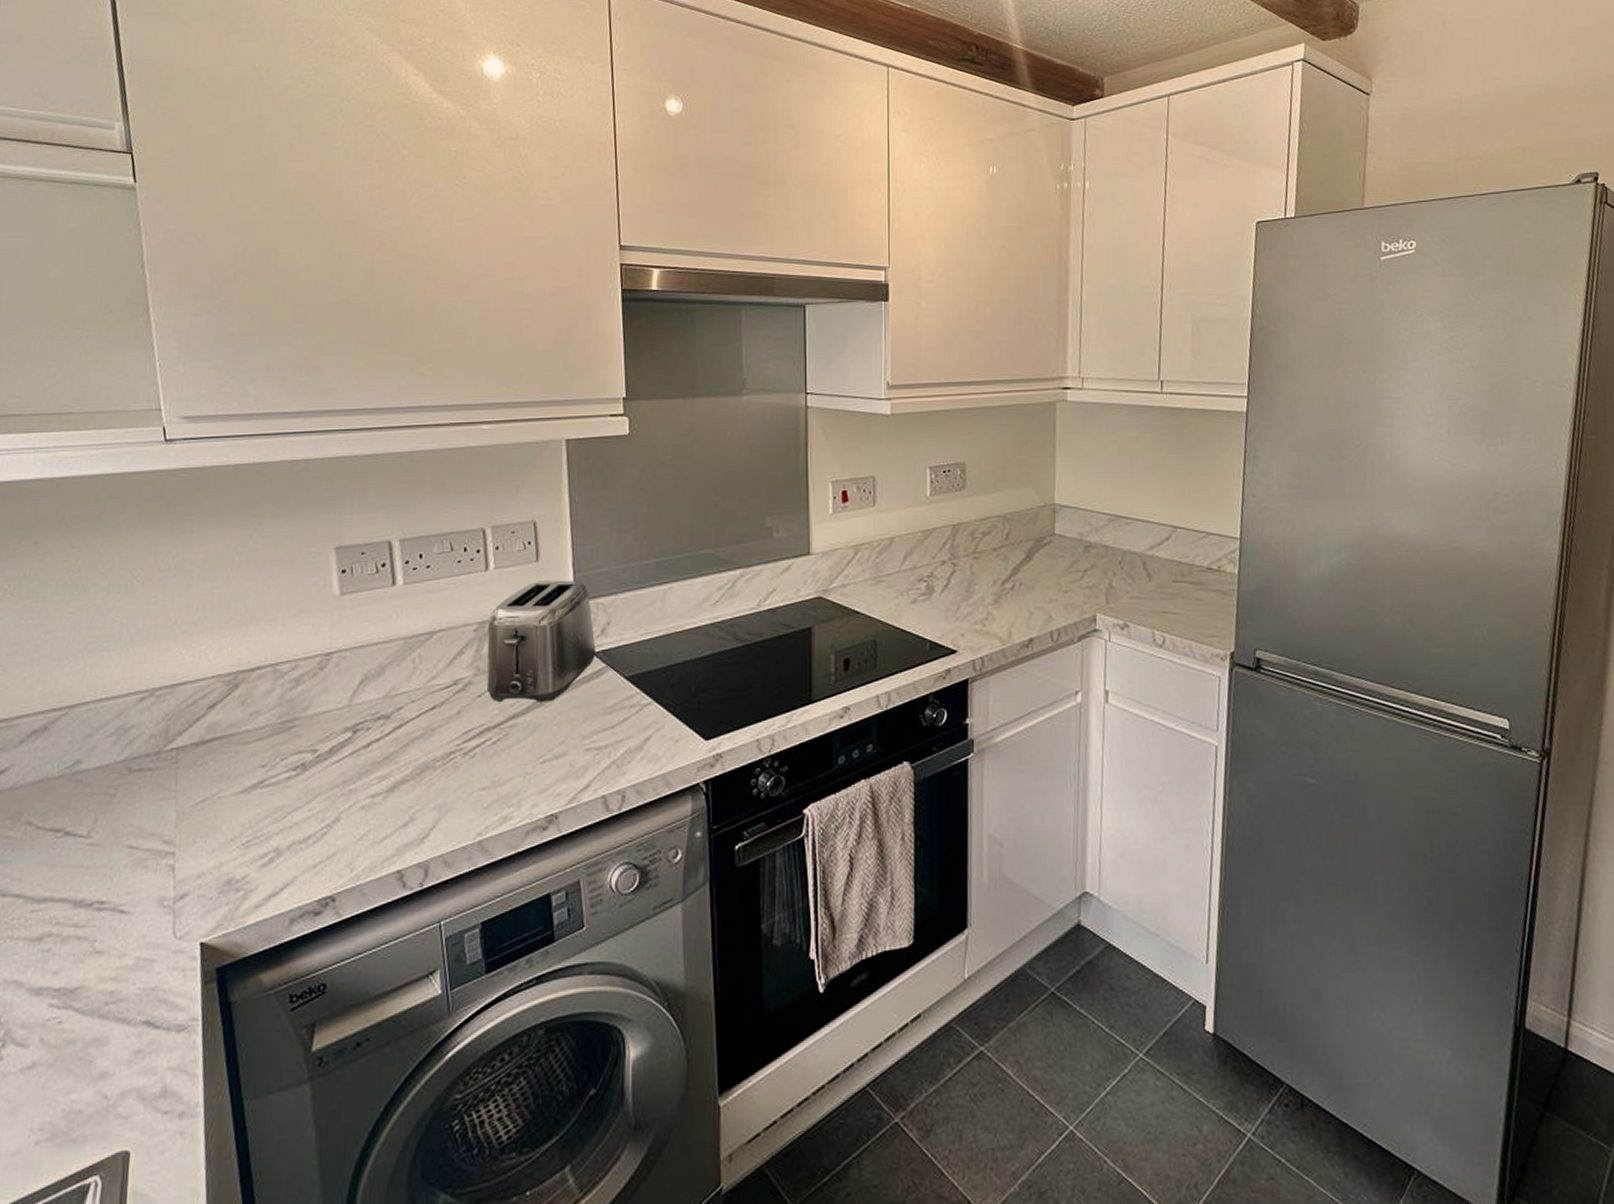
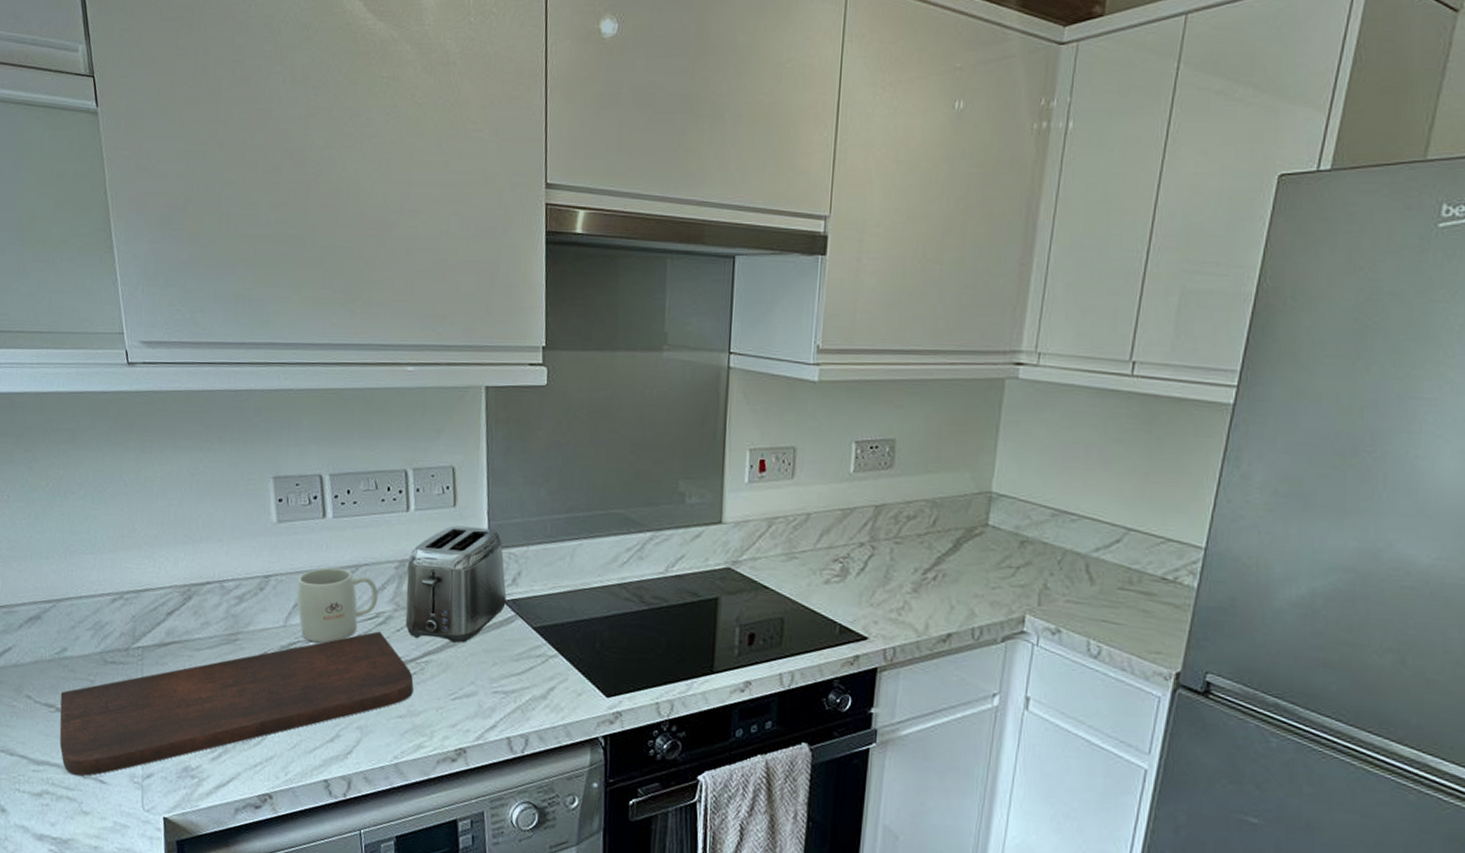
cutting board: none [68,700,498,908] -> present [59,631,414,776]
mug: none [363,636,456,720] -> present [296,567,379,643]

